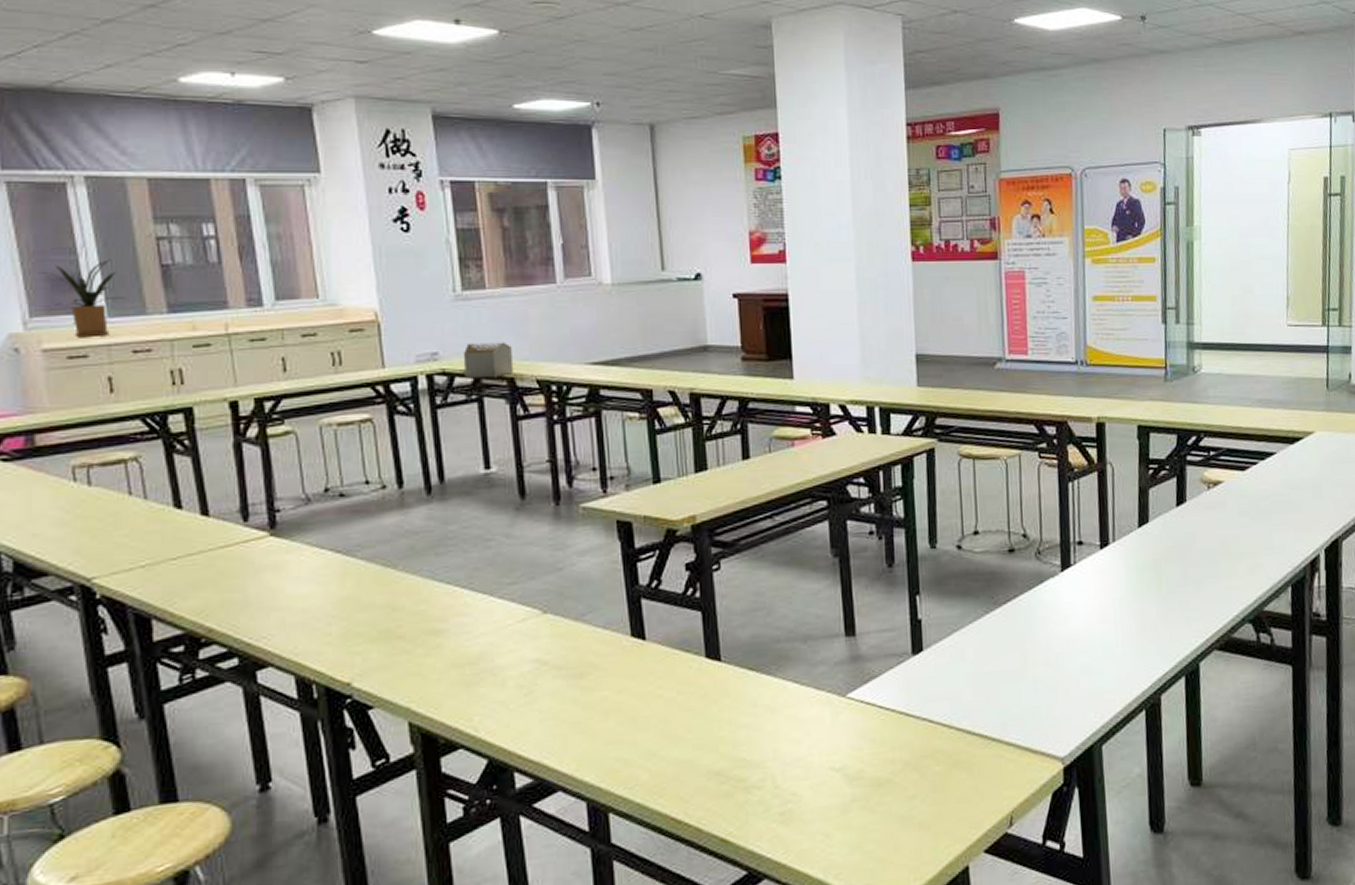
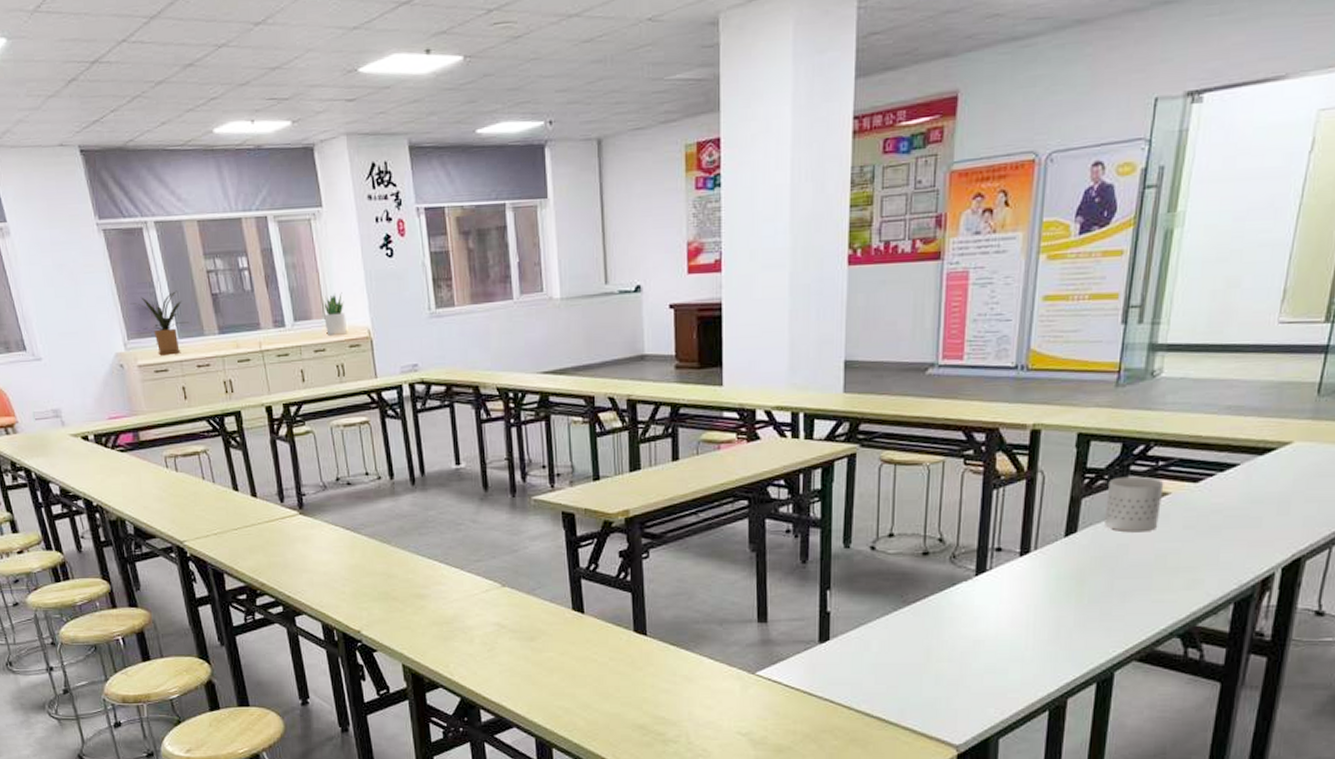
planter: none [315,269,347,319] -> present [322,292,347,337]
architectural model: present [463,342,514,379] -> none [437,354,478,387]
mug: none [1170,466,1218,521] -> present [1105,476,1164,533]

